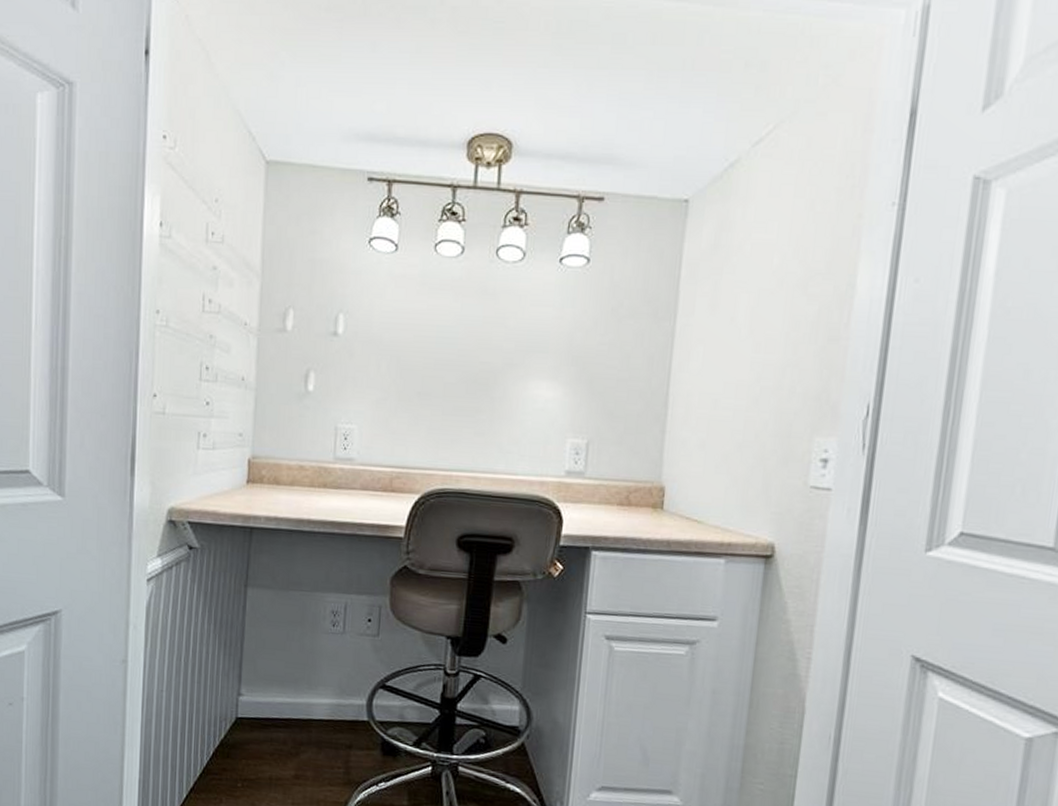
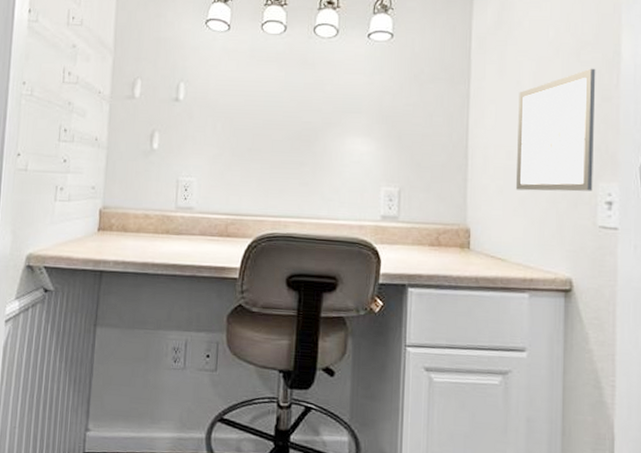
wall art: none [720,303,825,447] -> present [516,68,596,192]

